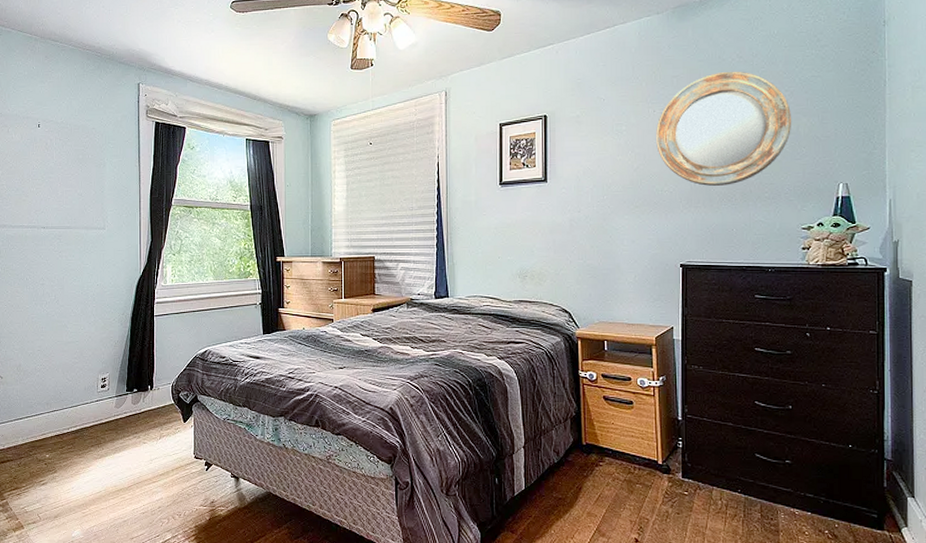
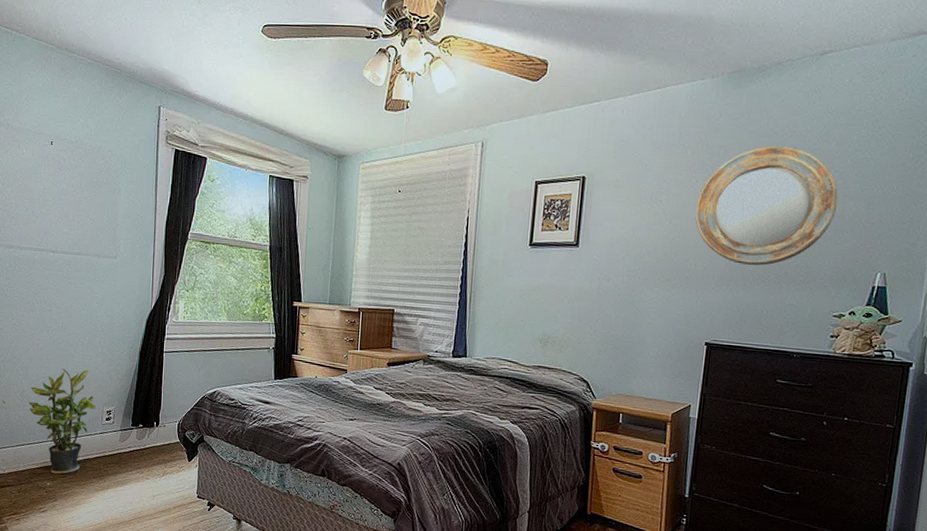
potted plant: none [25,339,91,446] -> present [28,368,96,475]

